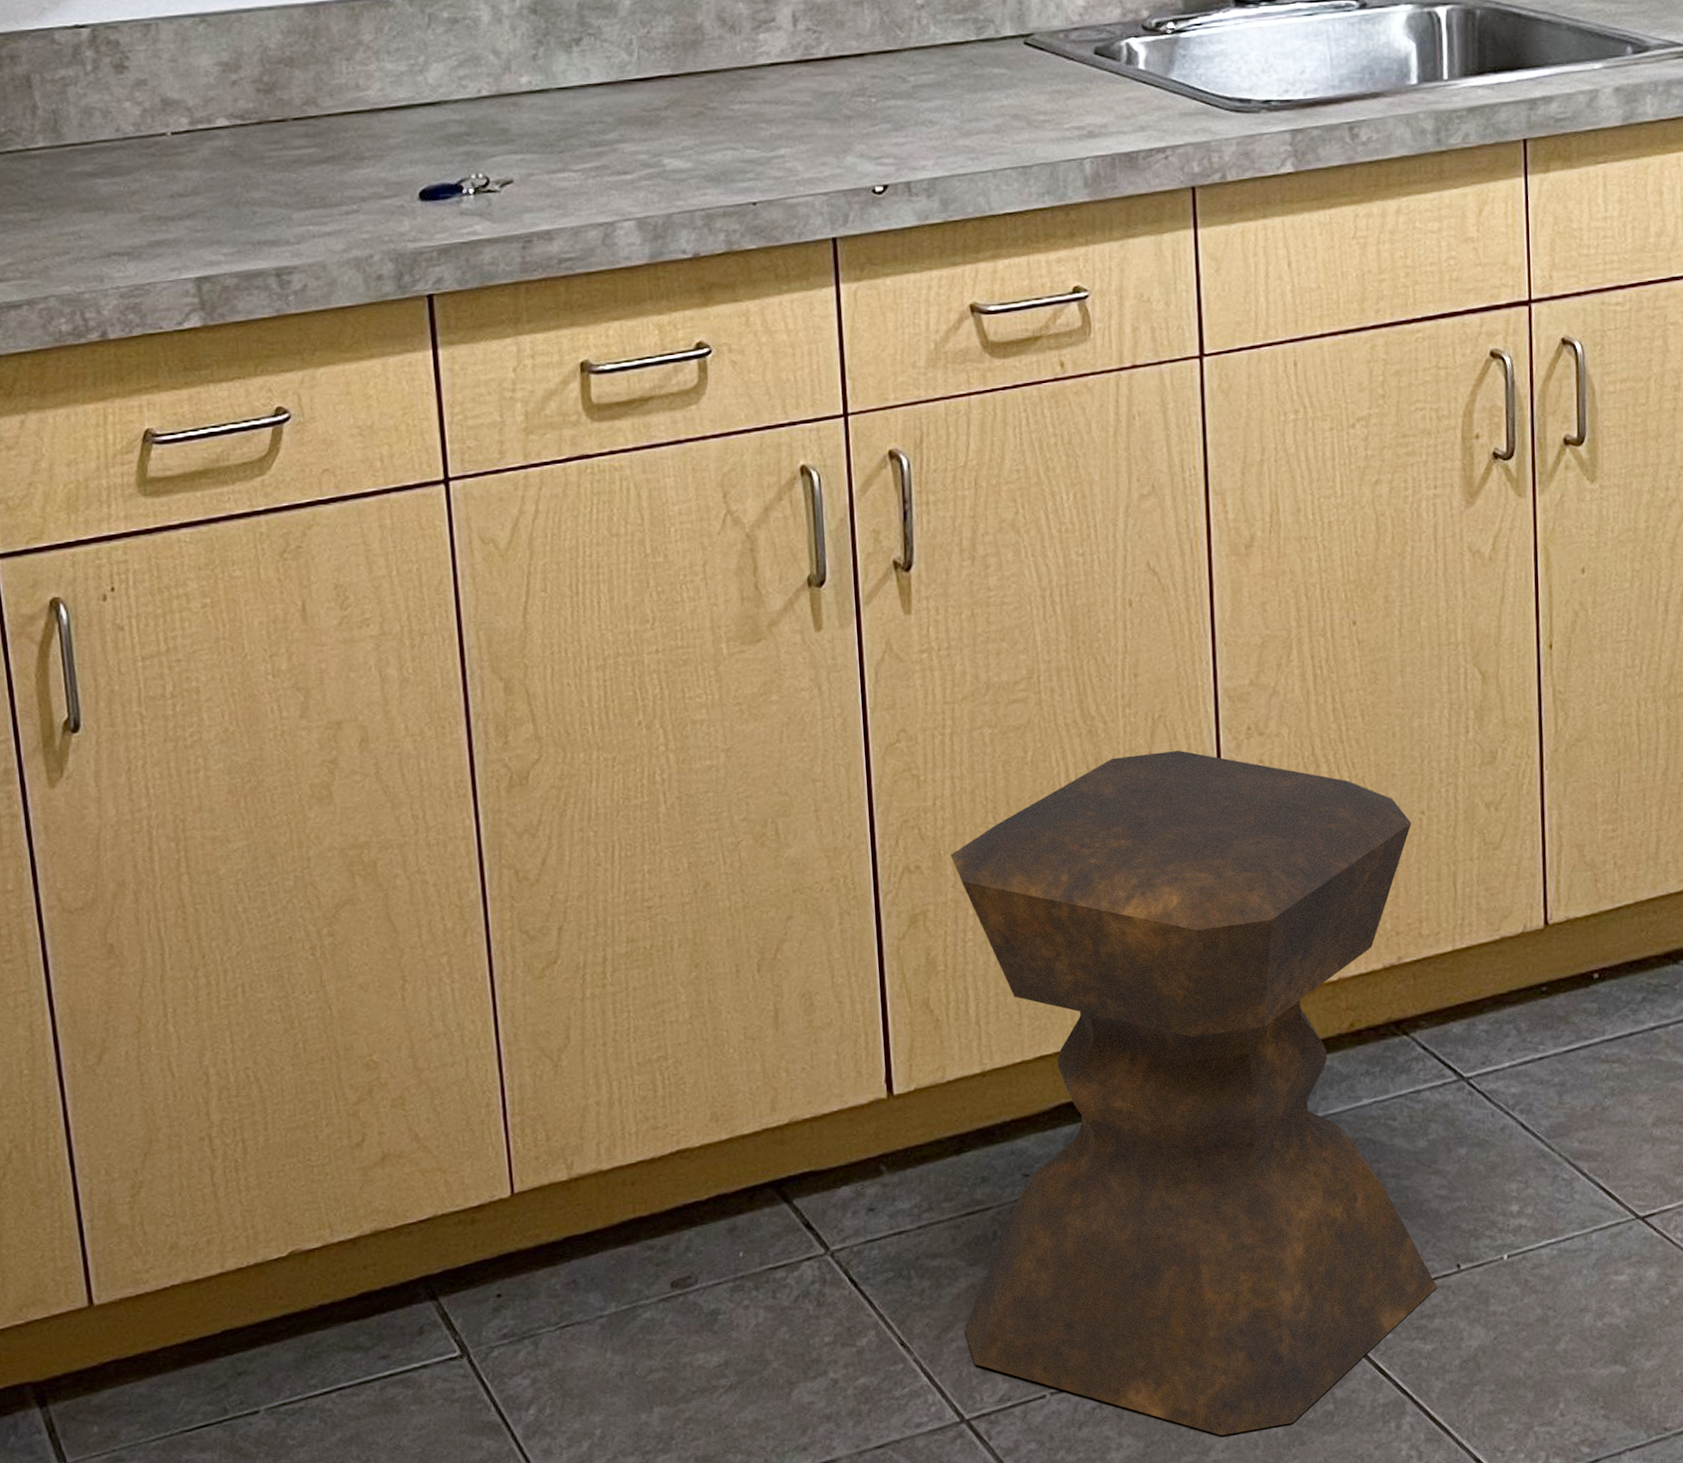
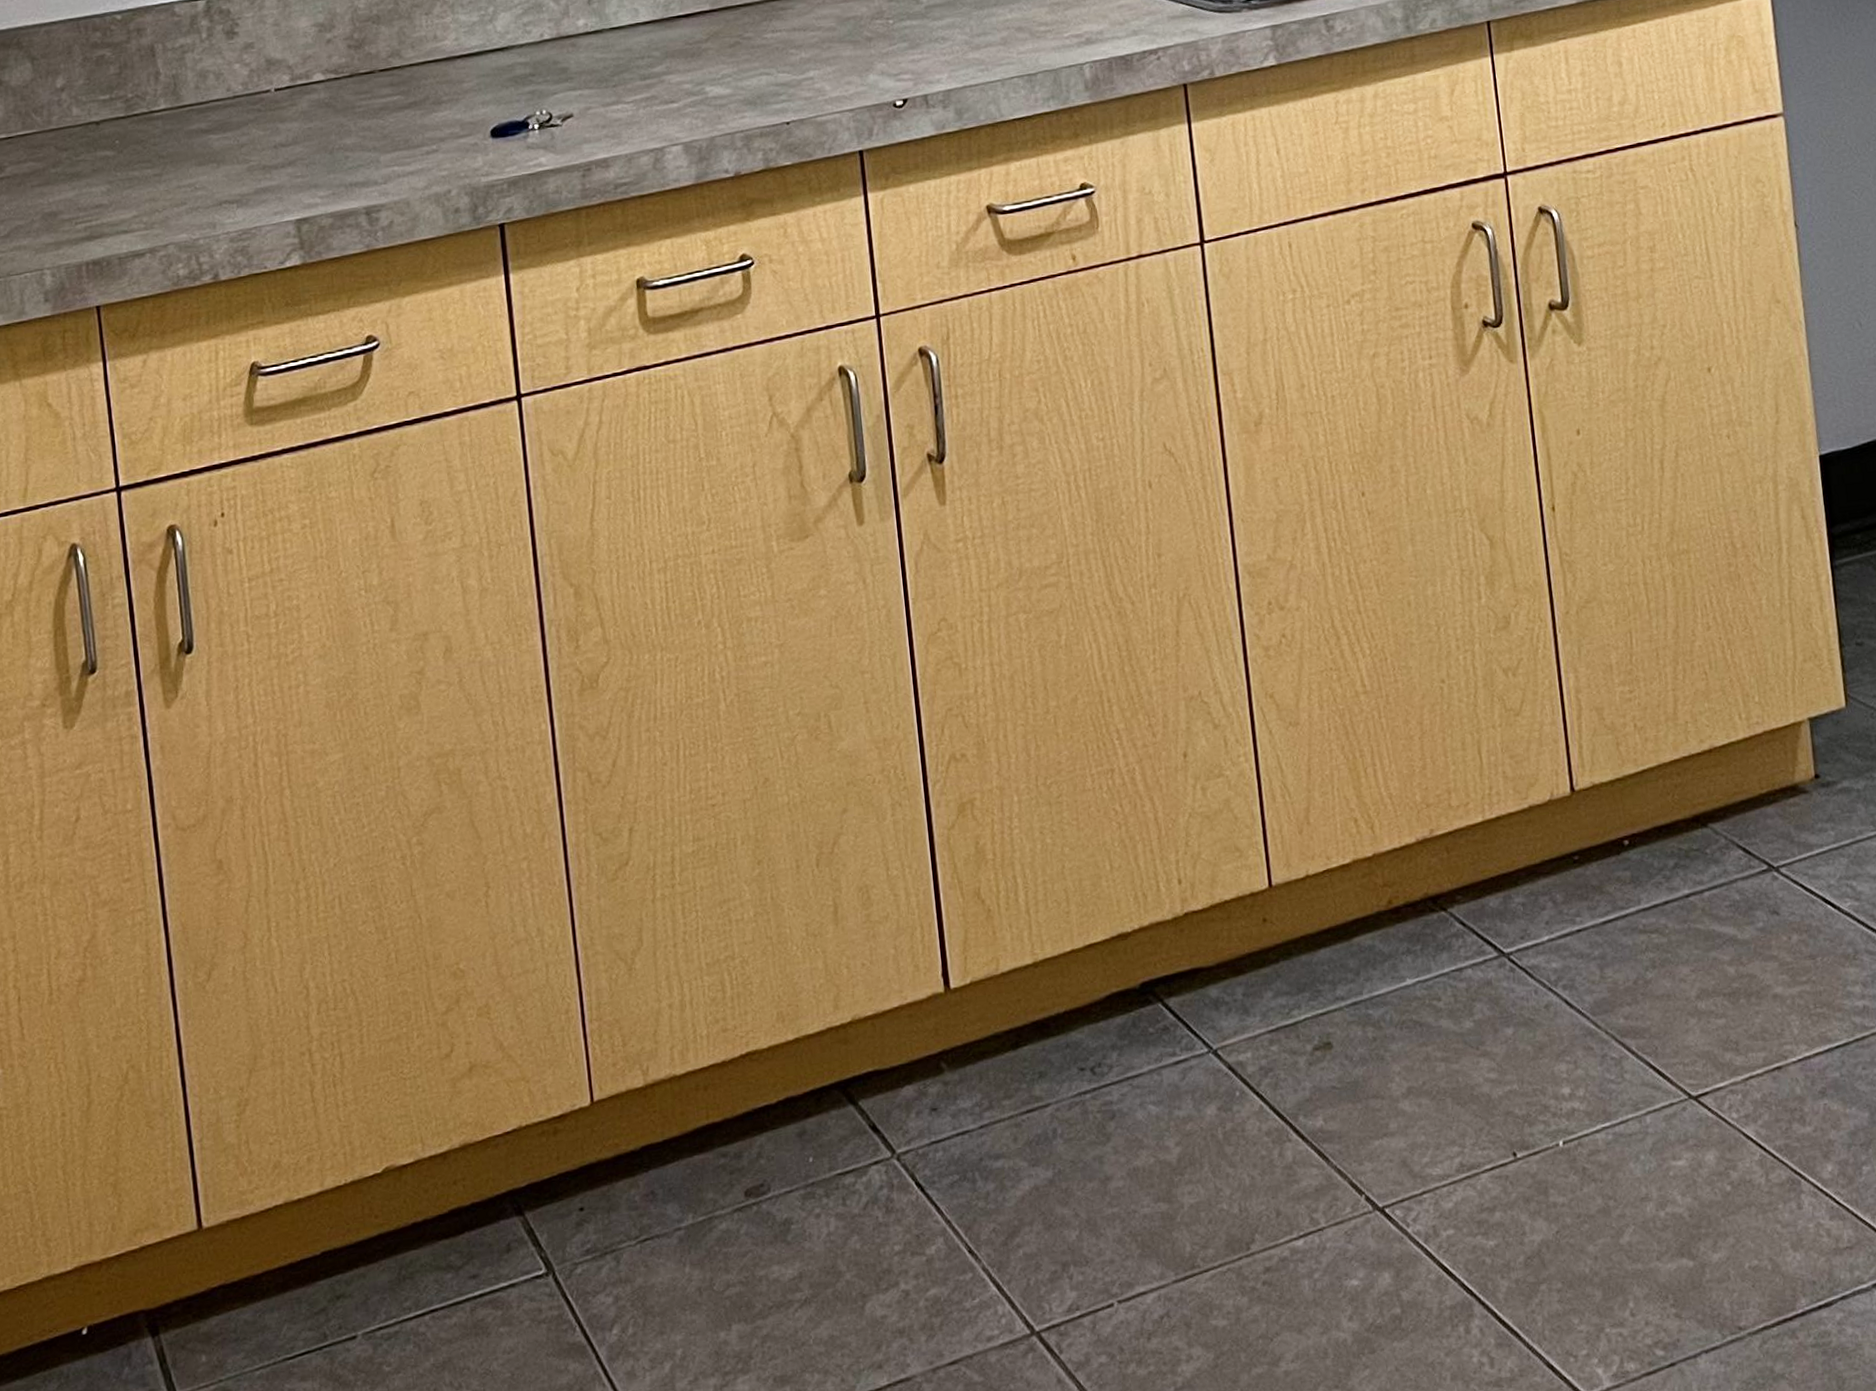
stool: present [951,750,1437,1436] -> none [994,627,1495,1344]

